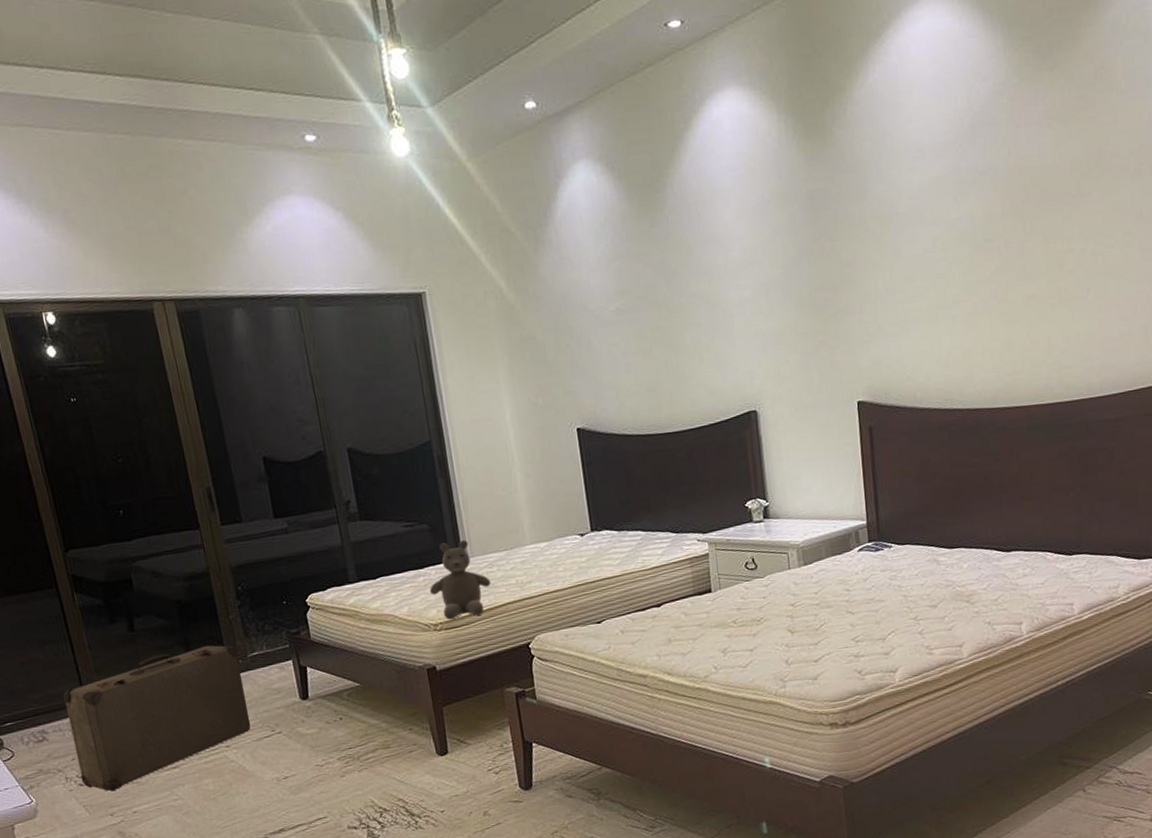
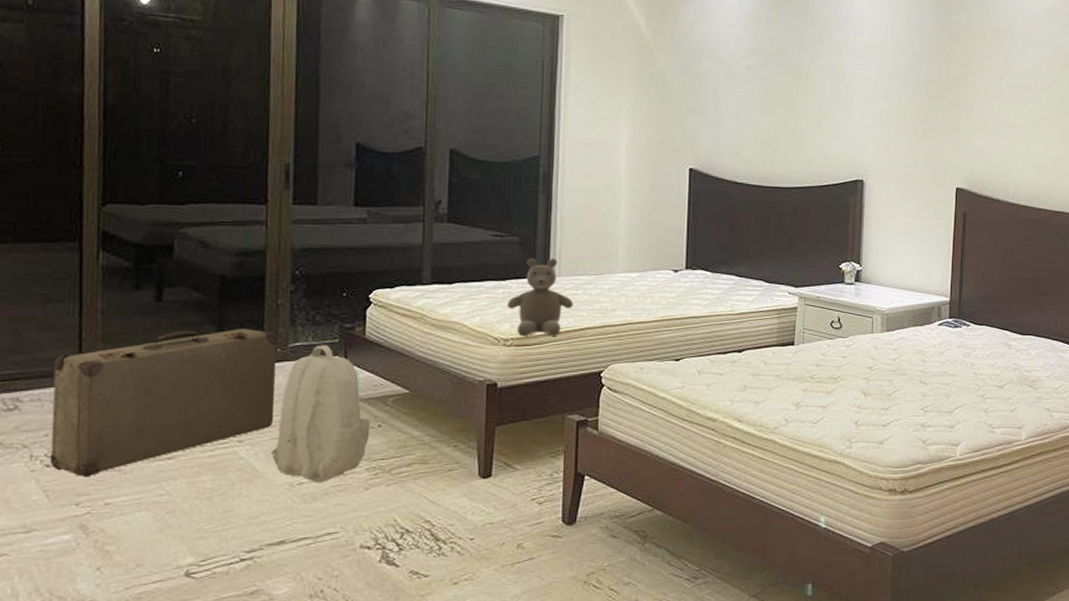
backpack: none [253,651,335,775] -> present [271,345,371,482]

